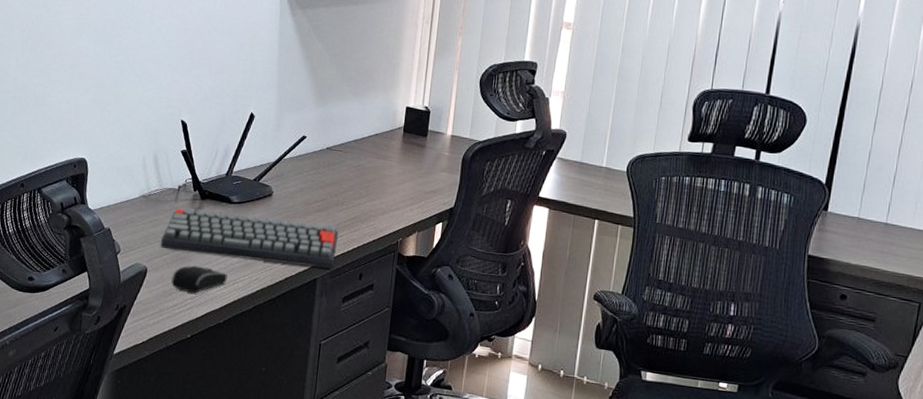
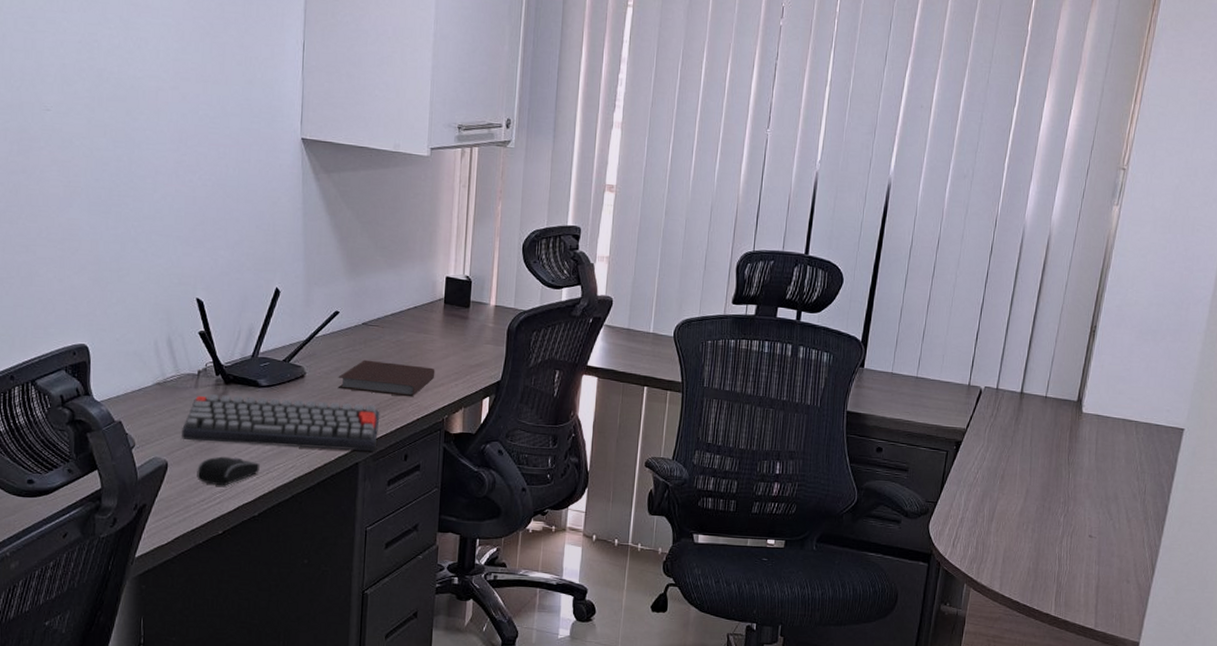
notebook: none [301,182,392,219] -> present [337,360,435,397]

